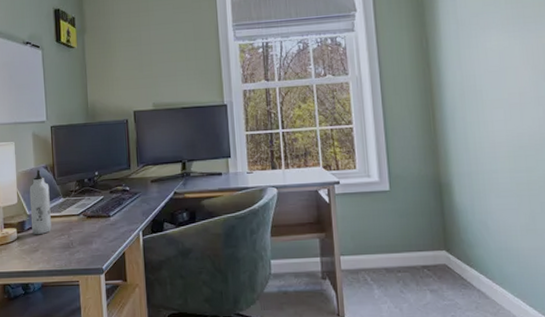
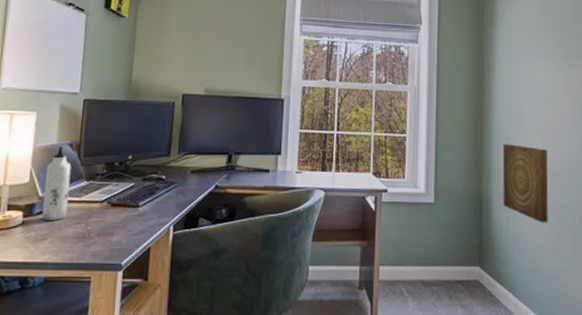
wall art: none [458,122,519,202] -> present [502,144,548,223]

